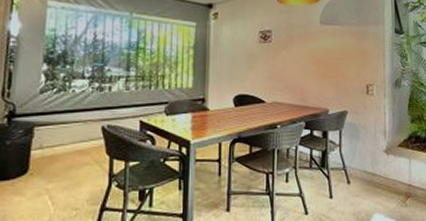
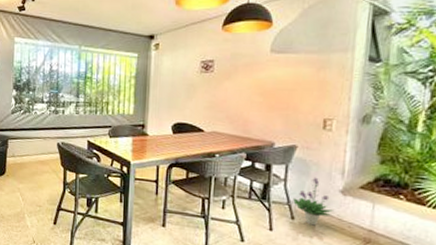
potted plant: none [347,139,381,187] -> present [292,177,335,226]

